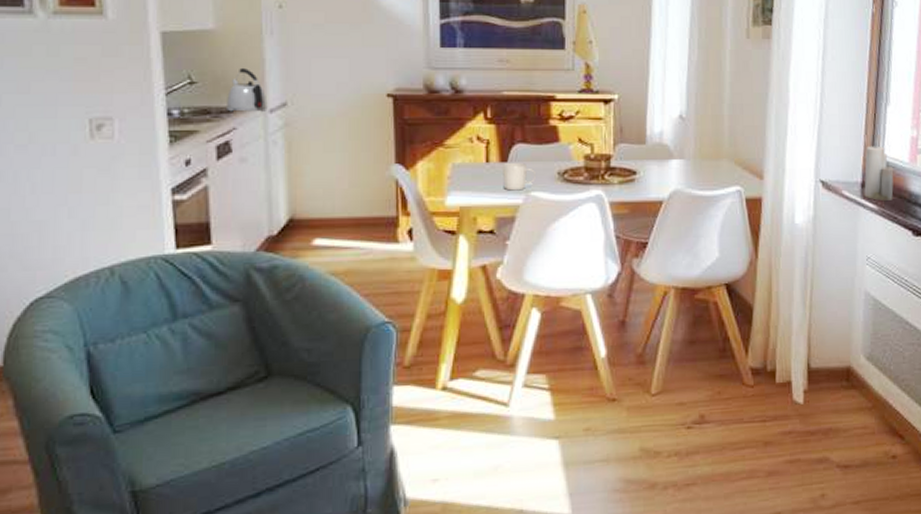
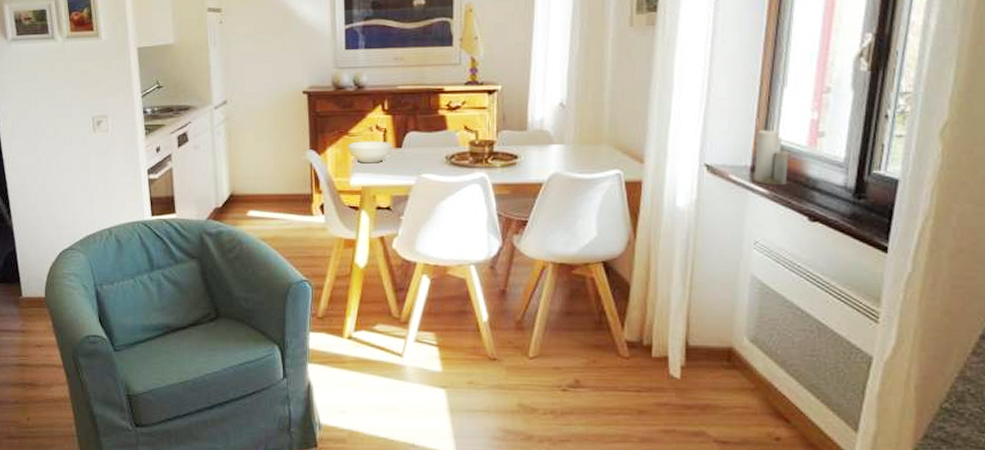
kettle: present [225,67,268,113] -> none [183,73,213,110]
bowl: none [443,154,495,180] -> present [348,141,392,164]
mug: present [503,162,536,191] -> none [398,148,426,173]

